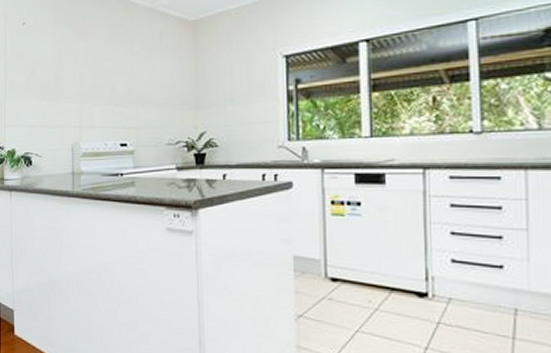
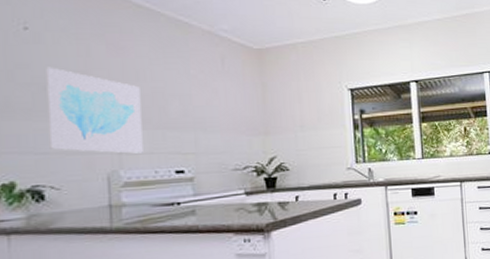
wall art: none [35,54,97,127] -> present [46,67,143,154]

